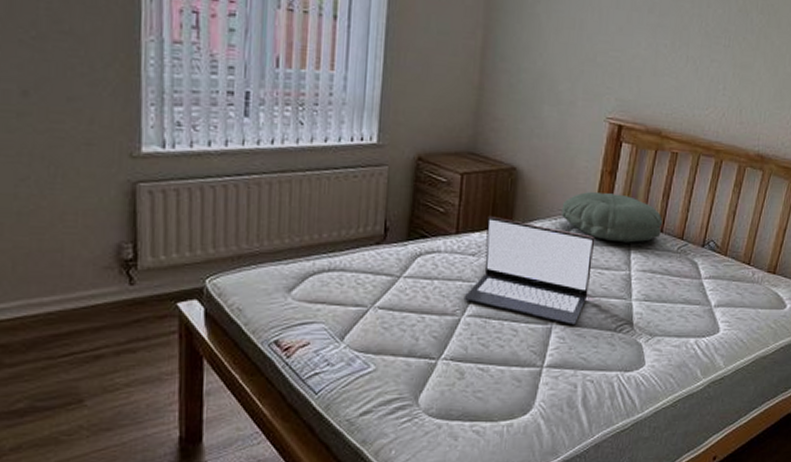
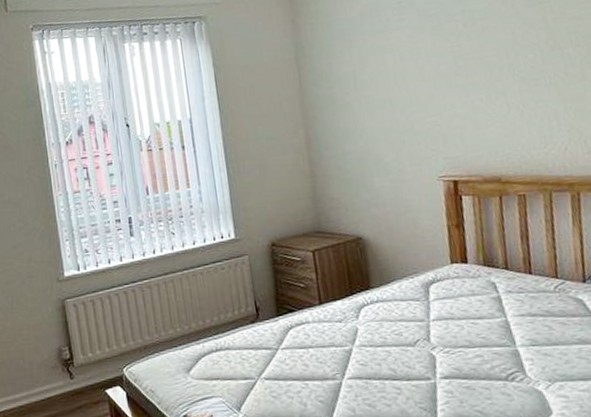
laptop: present [463,215,595,324] -> none [340,283,467,378]
pillow: present [561,191,663,243] -> none [415,243,530,291]

